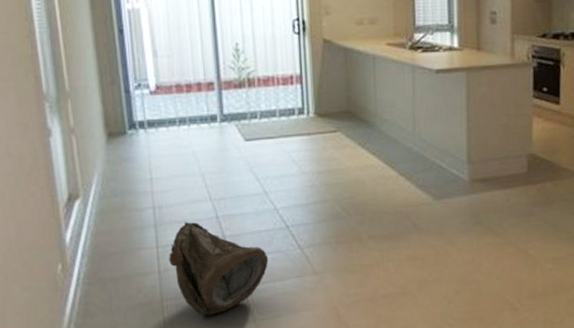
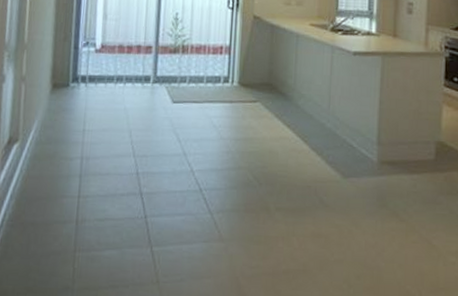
bag: present [169,222,269,317] -> none [87,175,180,273]

